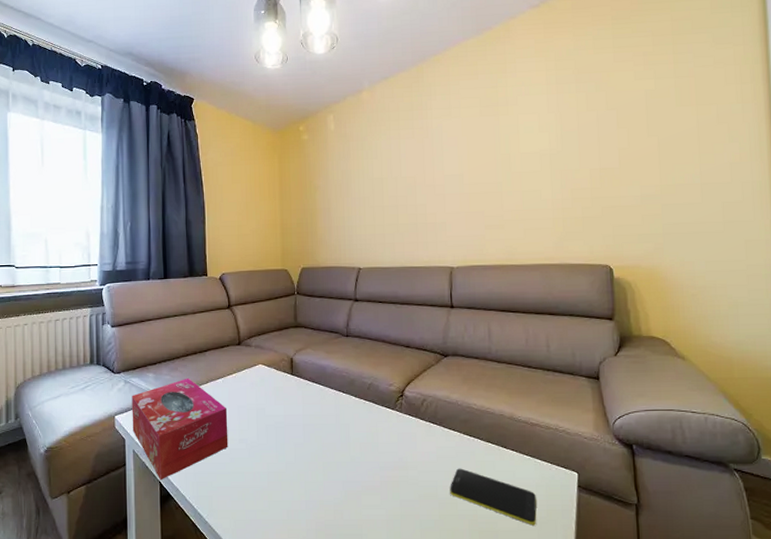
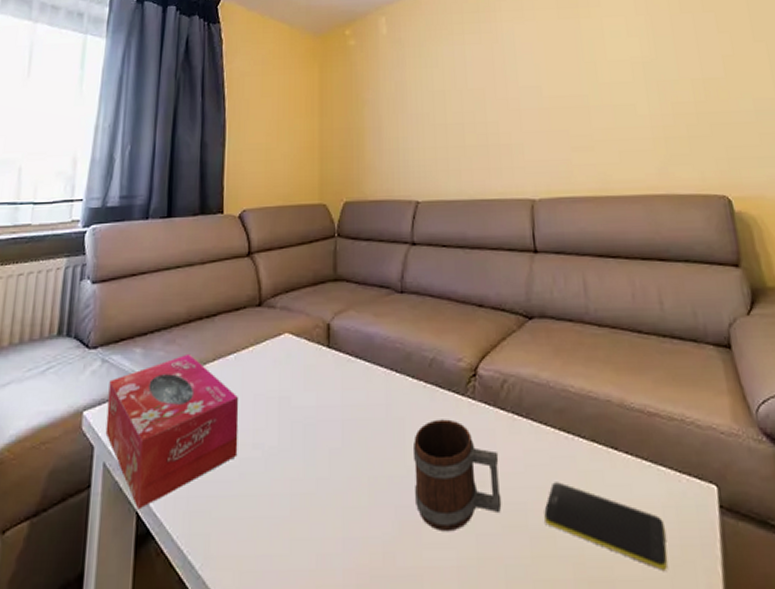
mug: none [355,425,419,499] -> present [412,419,502,532]

